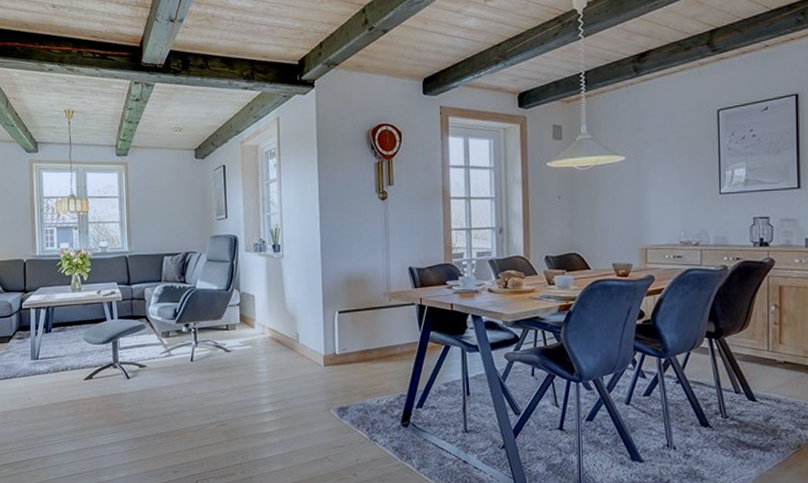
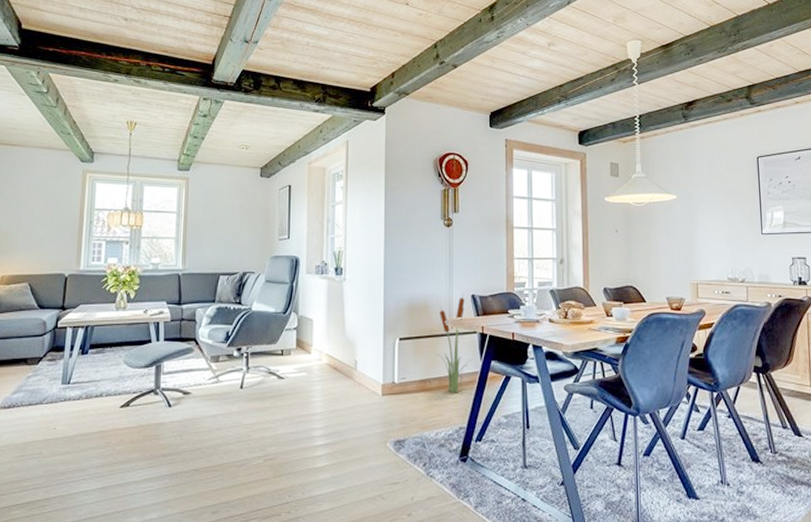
decorative plant: none [375,266,411,363] -> present [436,293,472,393]

